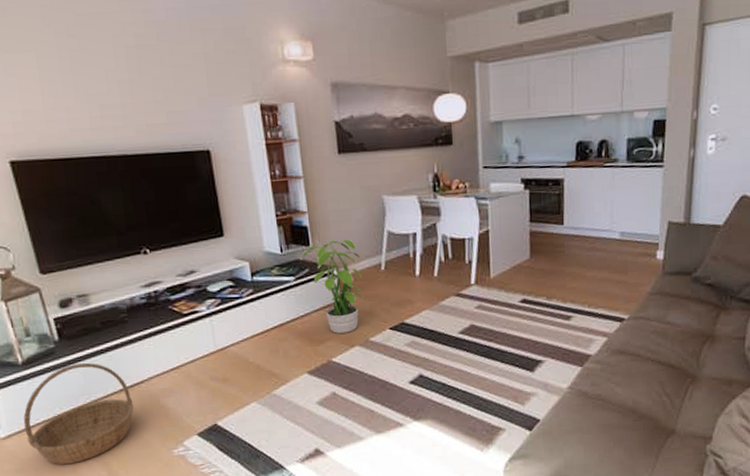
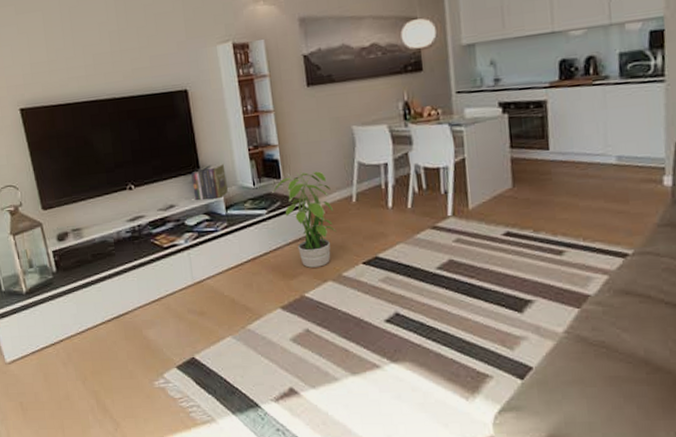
basket: present [23,363,134,465] -> none [25,294,120,391]
books: none [214,229,254,267] -> present [191,164,228,201]

